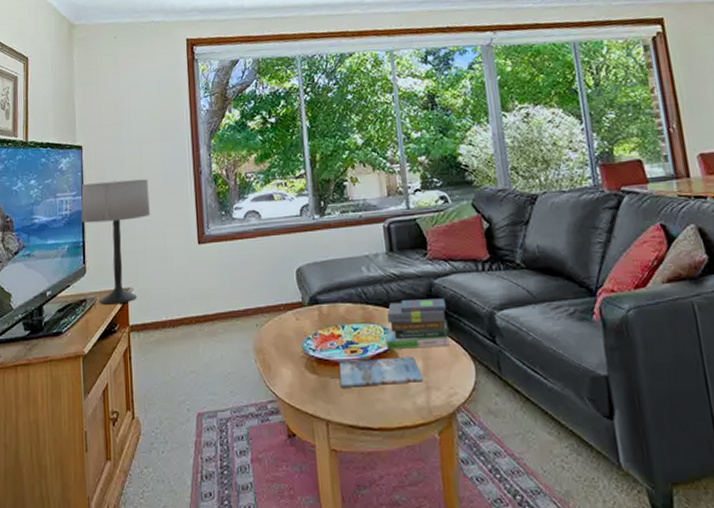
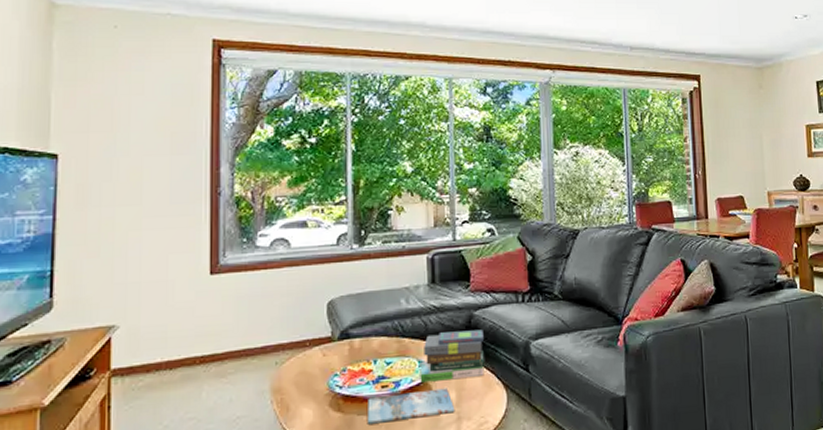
table lamp: present [81,179,150,306] -> none [50,196,149,348]

